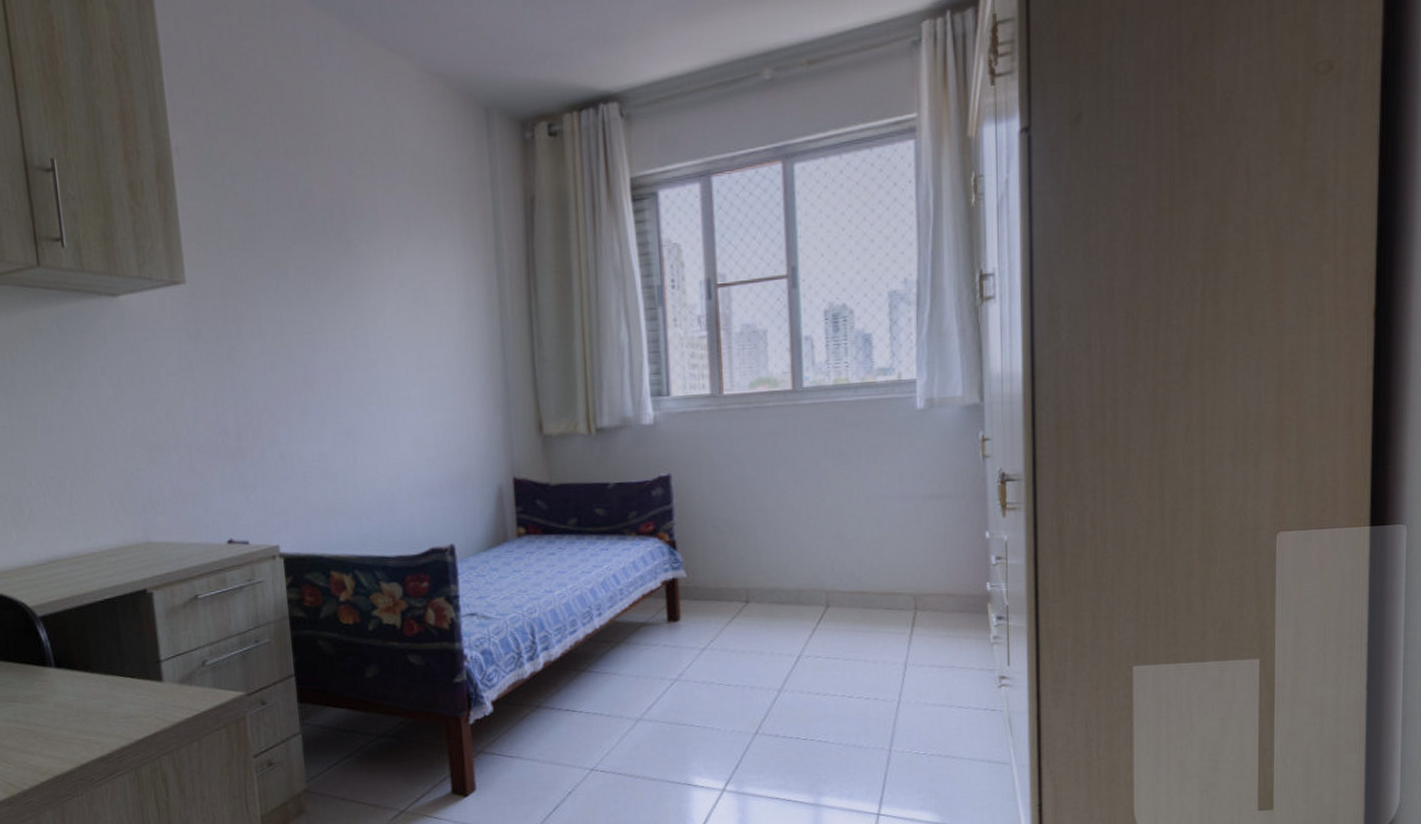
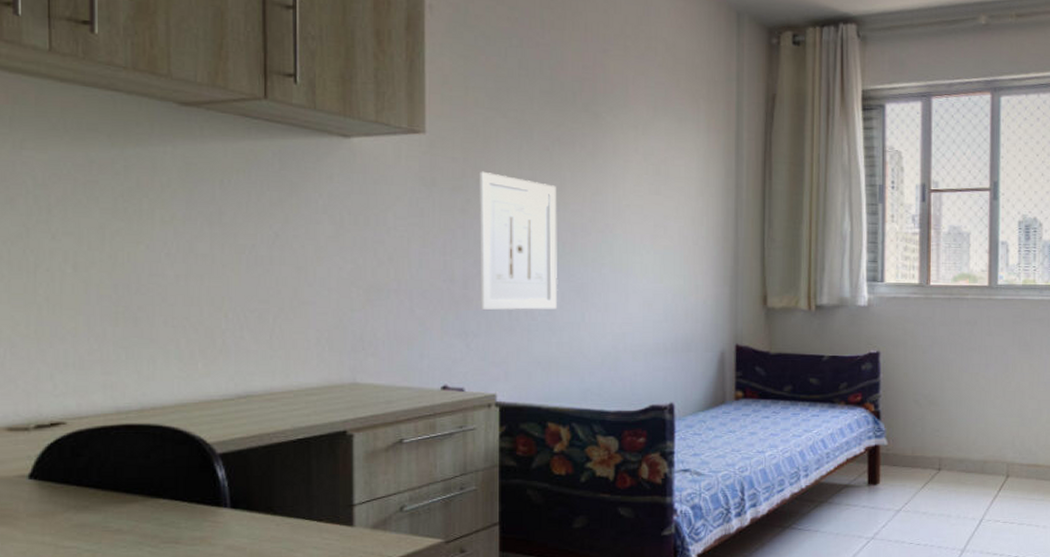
wall art: none [240,316,329,460] -> present [479,171,558,310]

